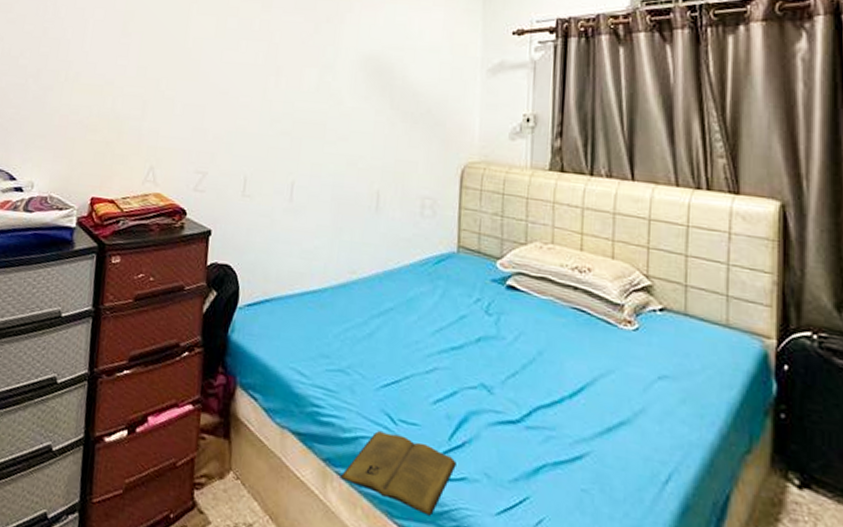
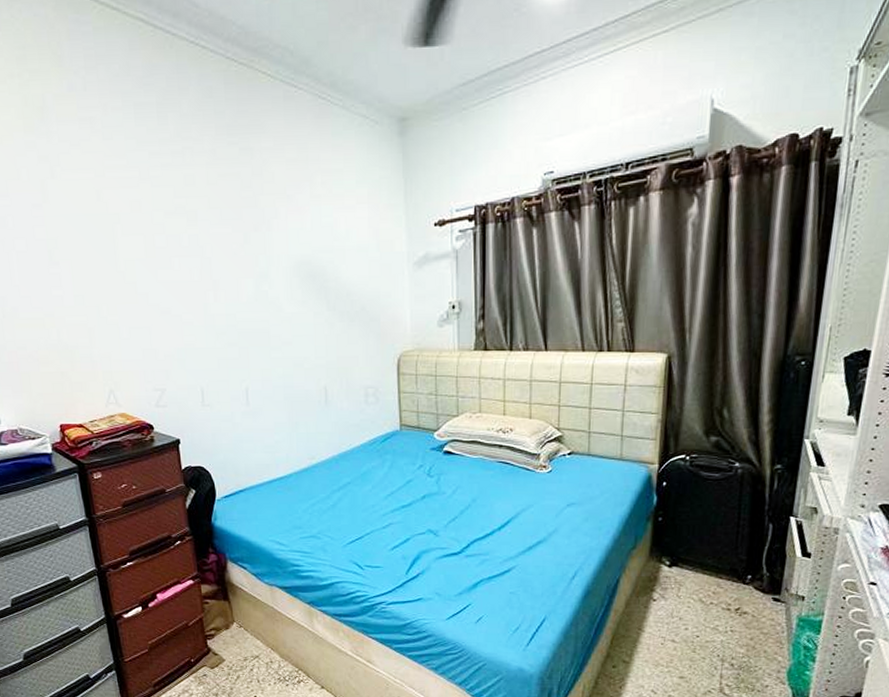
book: present [340,431,457,516] -> none [323,576,413,628]

